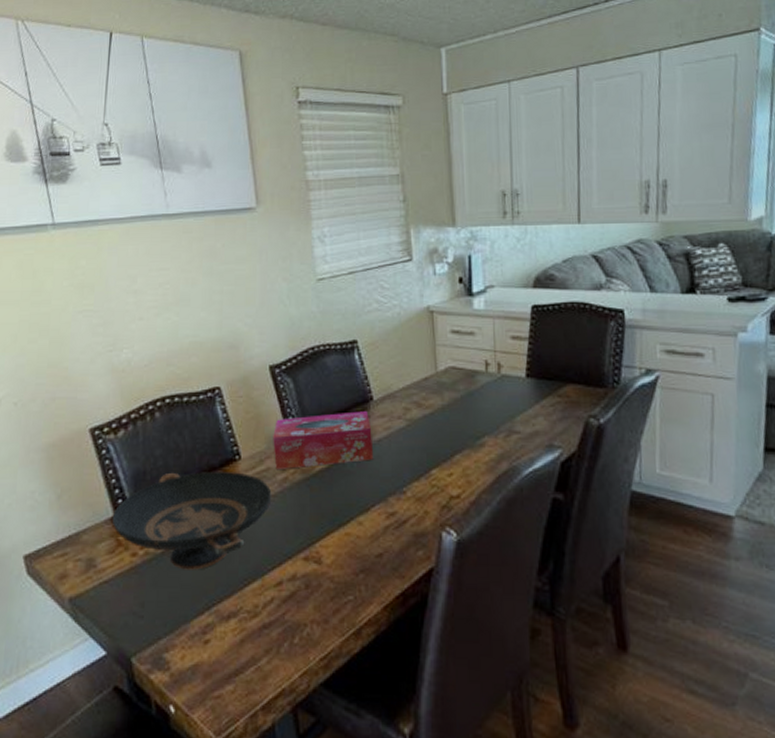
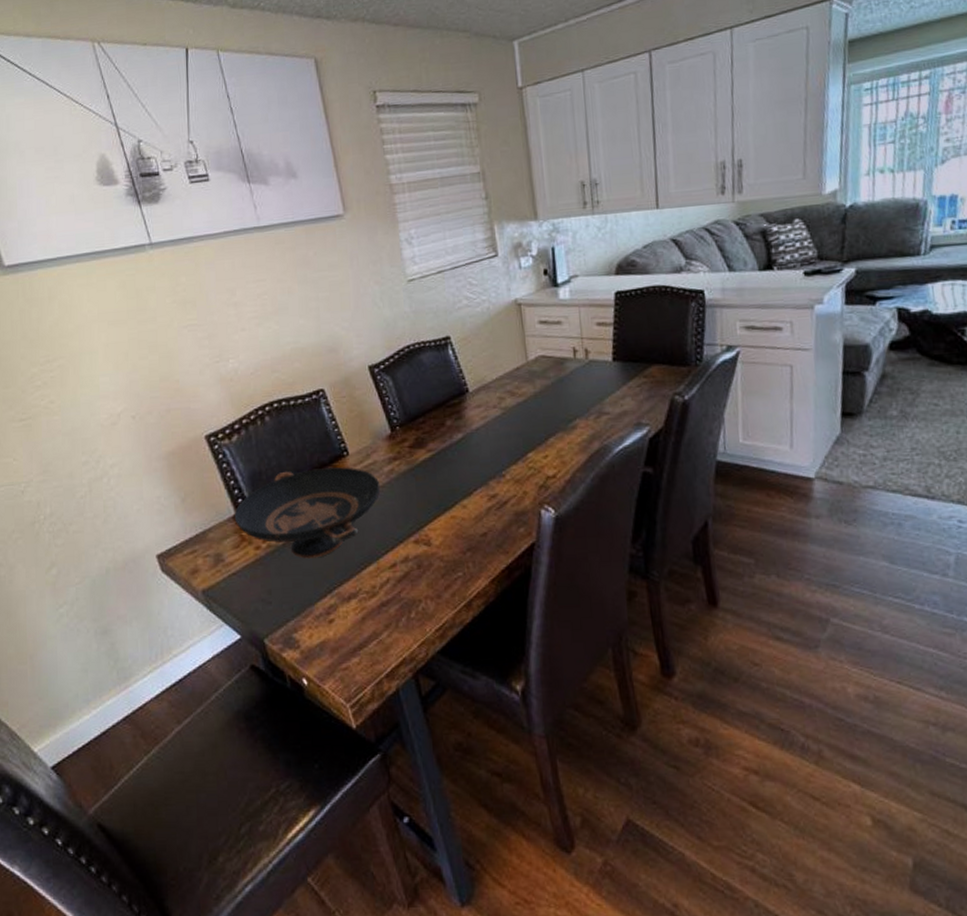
tissue box: present [273,411,374,469] -> none [377,403,473,462]

